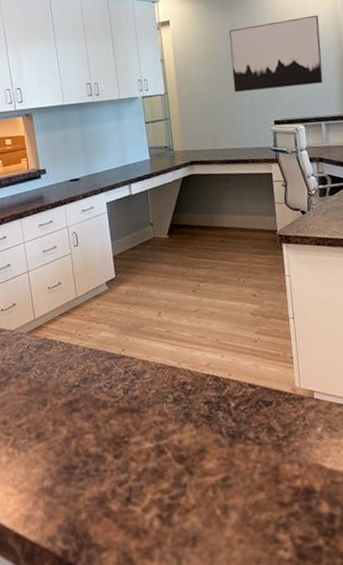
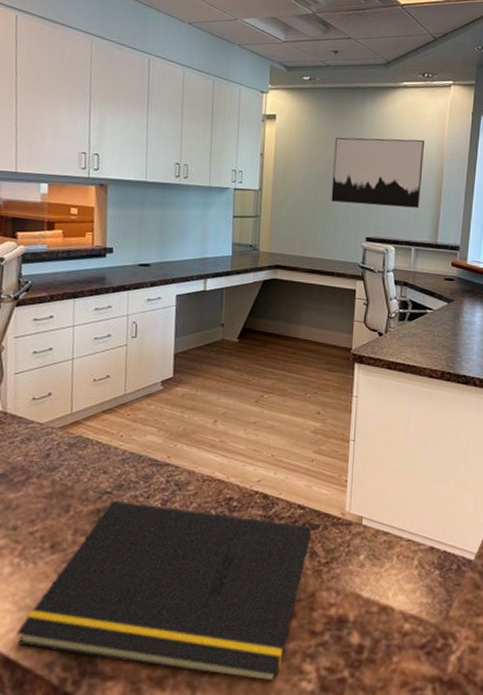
notepad: none [21,392,266,550] -> present [16,500,311,681]

